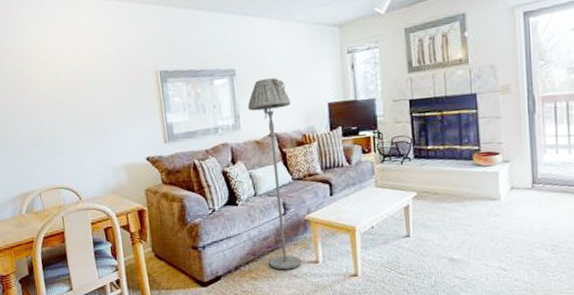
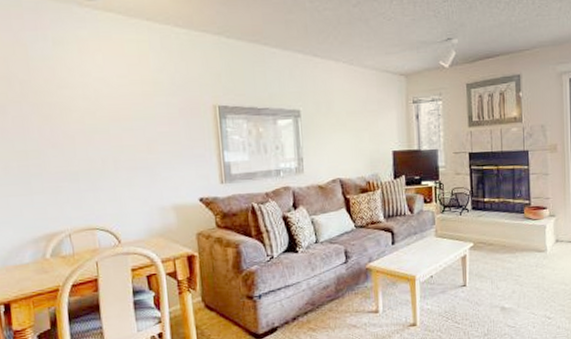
floor lamp: present [247,78,302,270] -> none [312,121,362,320]

